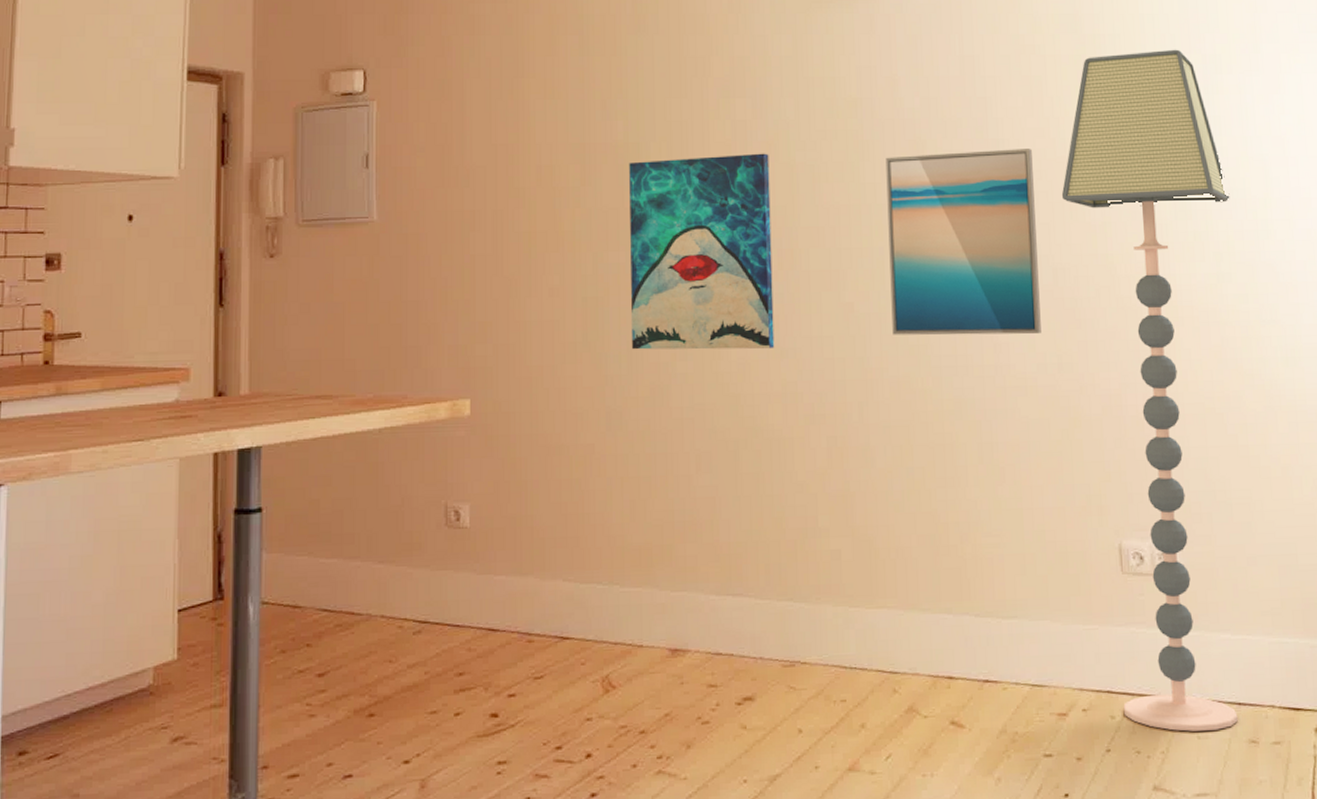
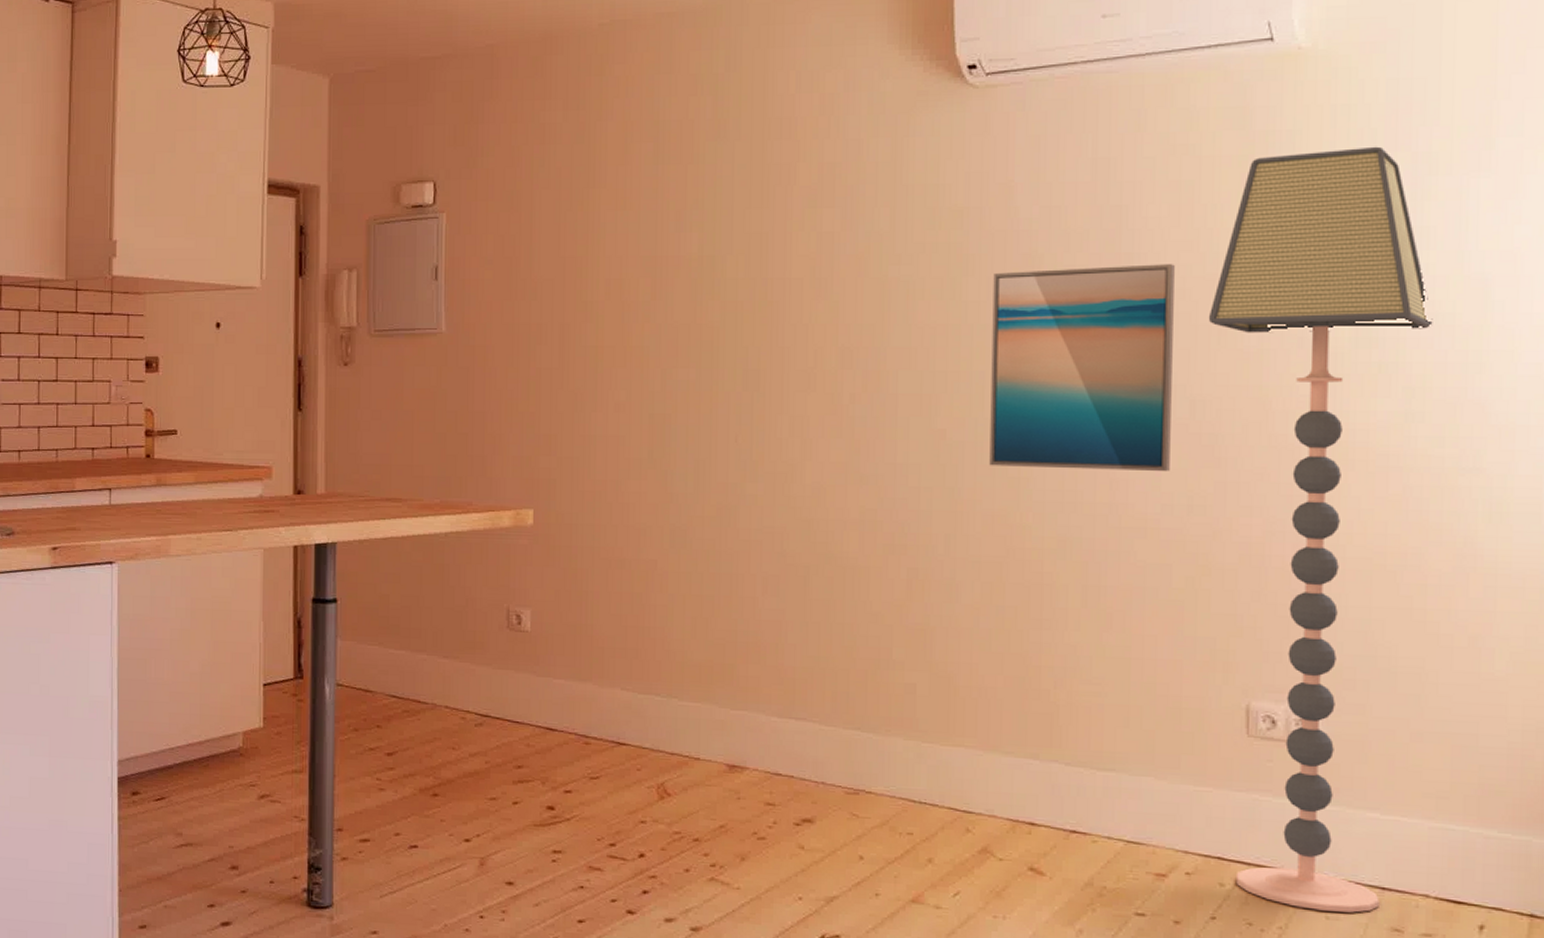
wall art: present [629,153,775,350] -> none [698,267,858,473]

